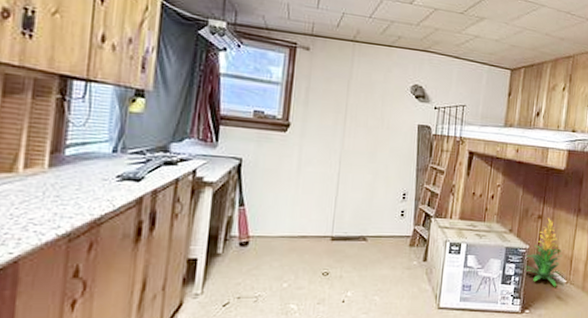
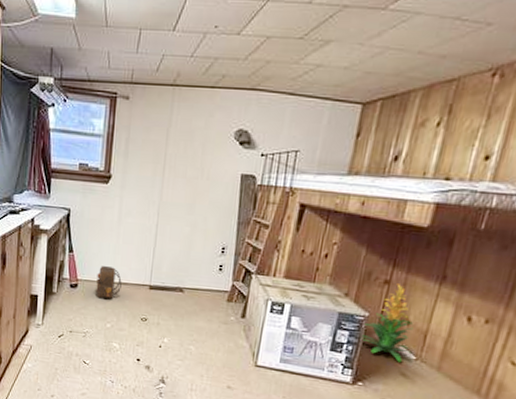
backpack: none [271,219,301,256] -> present [96,266,122,299]

